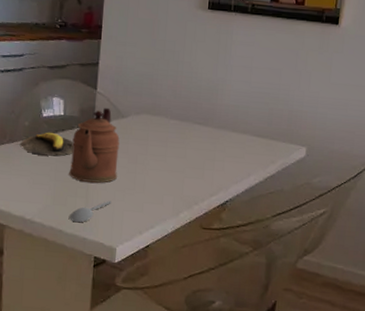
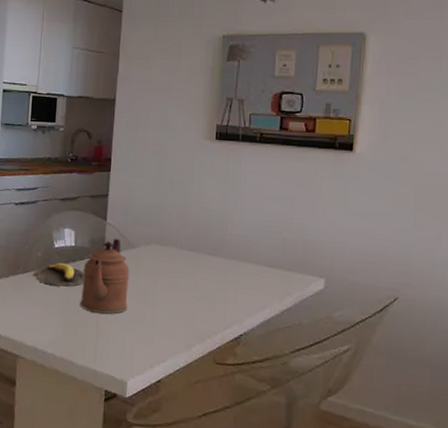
spoon: present [69,200,111,223] -> none [80,332,122,355]

